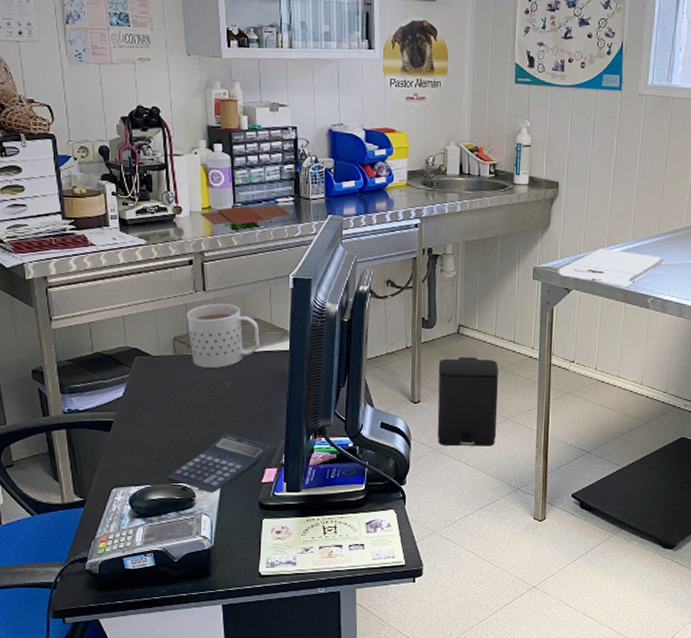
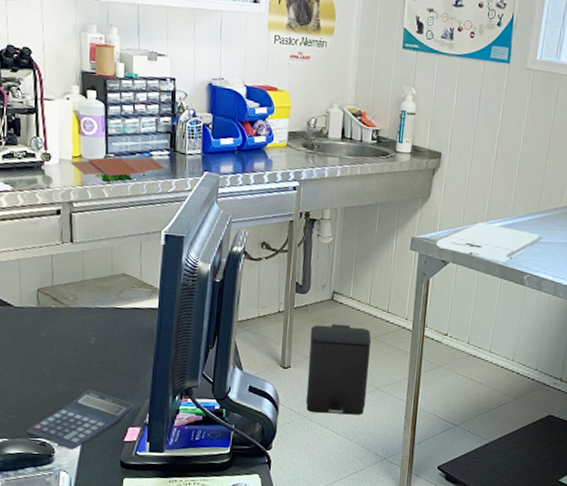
mug: present [187,303,260,368] -> none [52,256,128,323]

